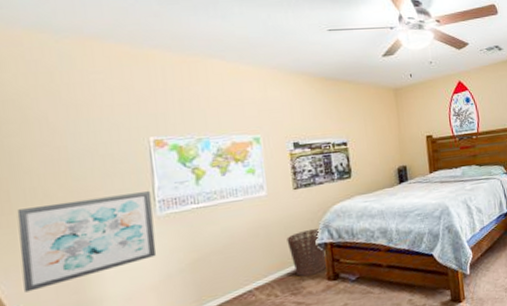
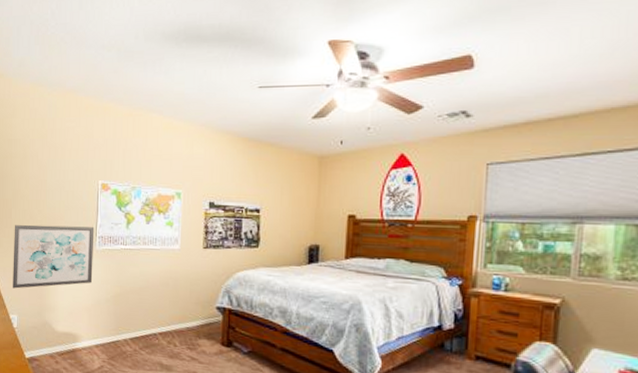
basket: present [287,228,328,277] -> none [191,291,224,336]

